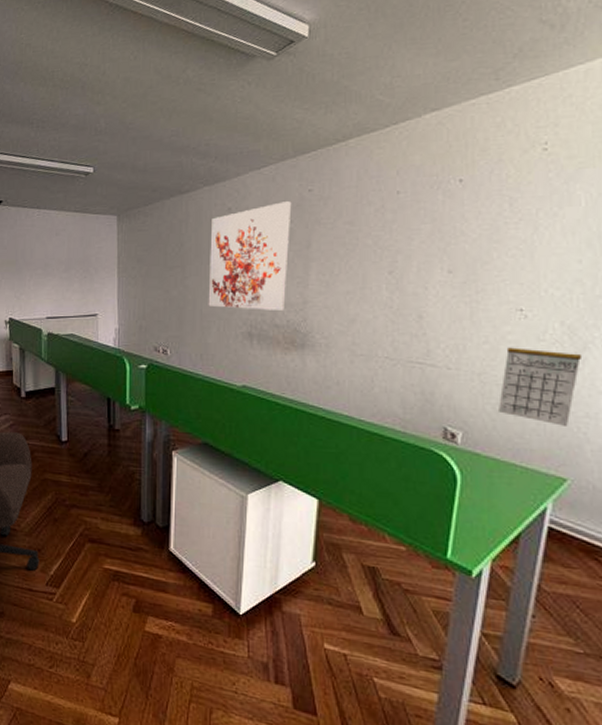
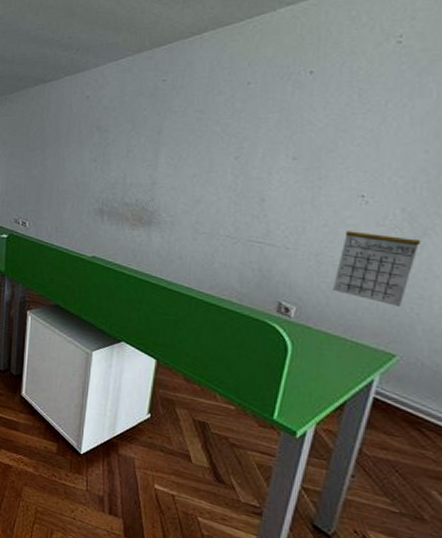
wall art: present [208,201,292,310] -> none [64,90,146,190]

